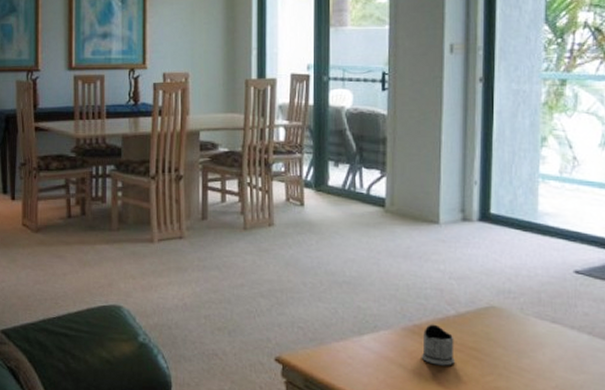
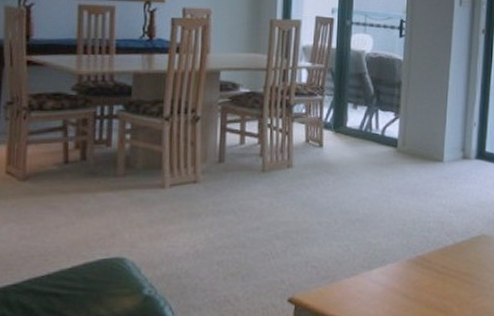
tea glass holder: present [421,324,455,366] -> none [422,254,451,292]

